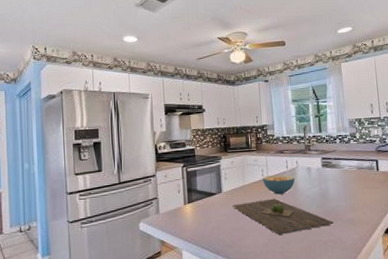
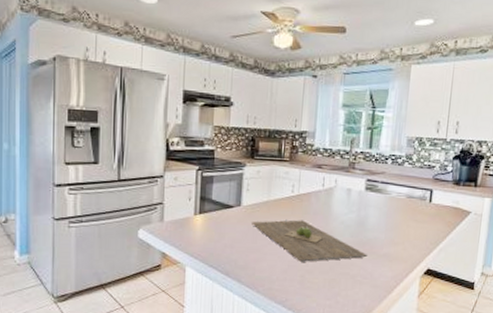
cereal bowl: present [262,174,295,195] -> none [291,192,330,217]

